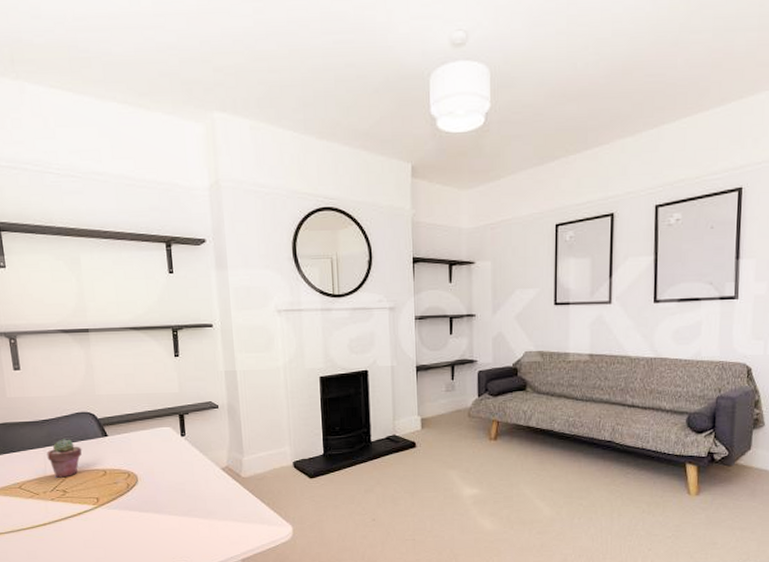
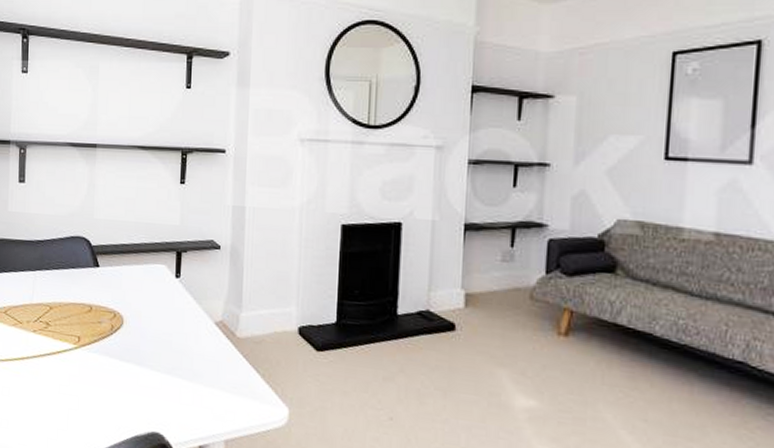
potted succulent: present [46,439,82,478] -> none [36,264,72,308]

